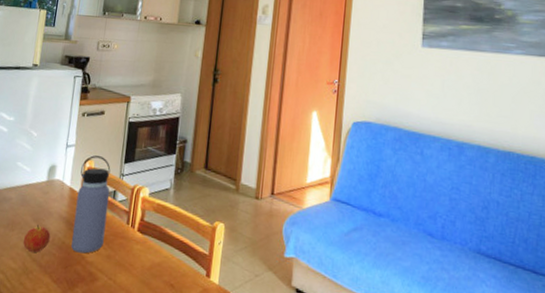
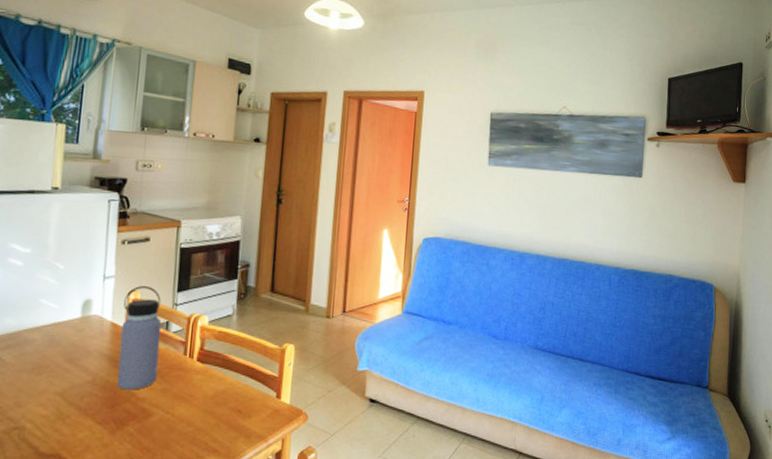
fruit: present [22,224,51,253] -> none [54,364,91,396]

